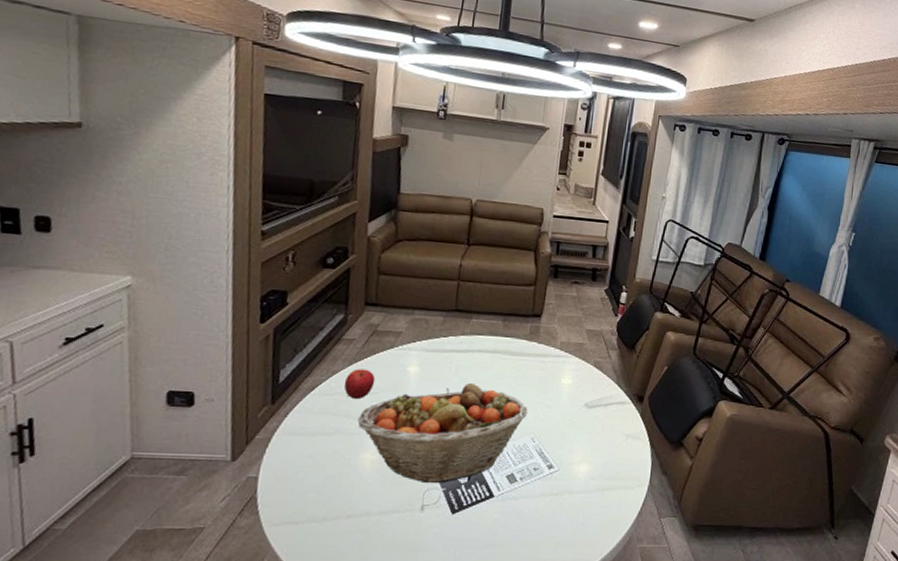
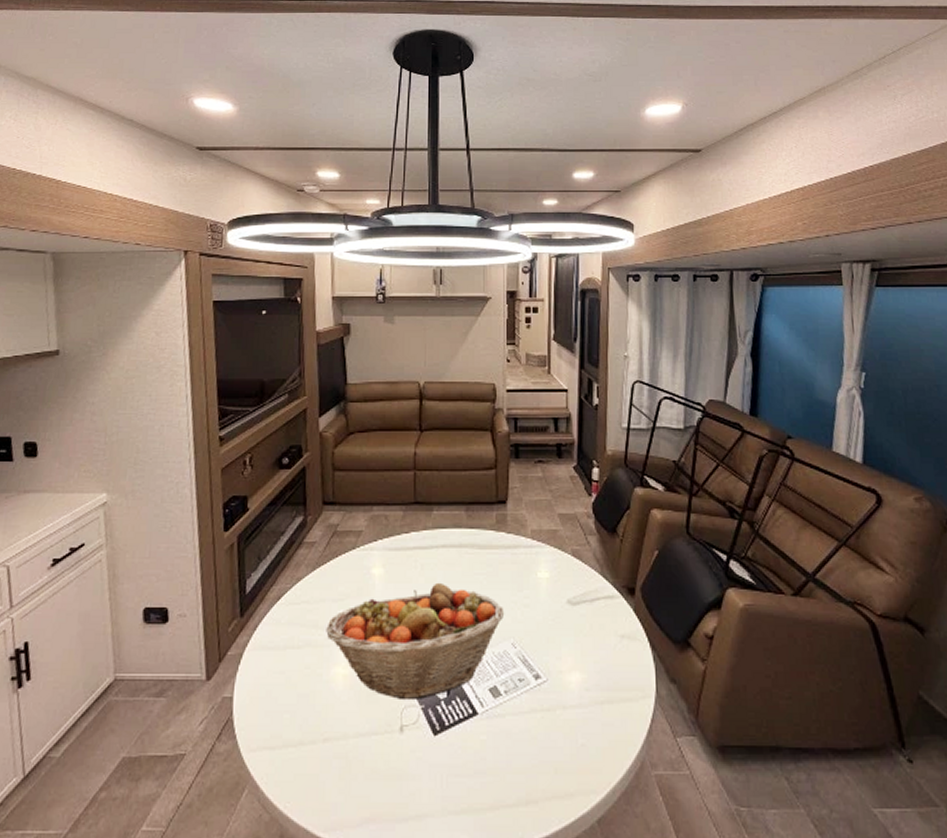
fruit: present [344,368,376,400] -> none [309,574,340,608]

